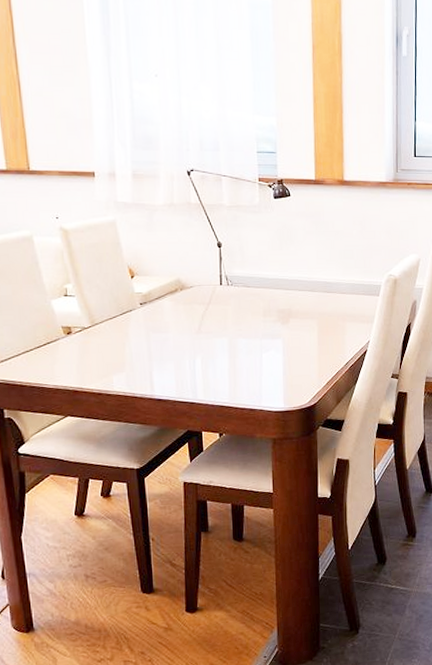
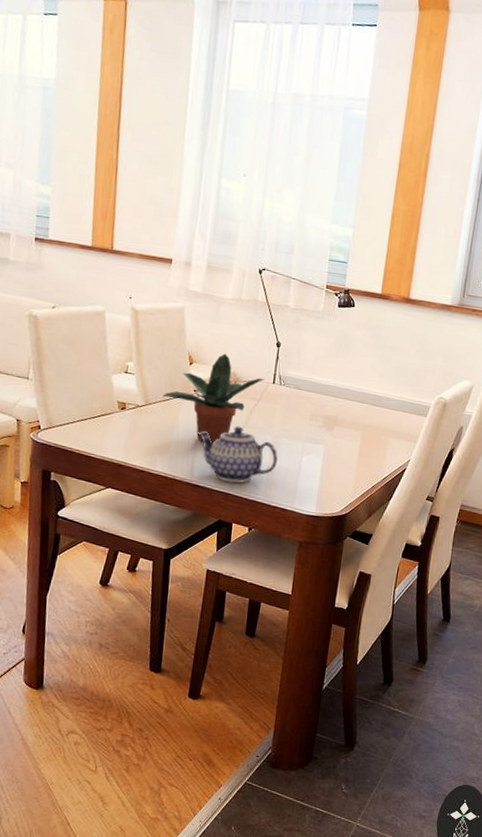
potted plant: none [108,262,211,355] -> present [162,354,265,444]
teapot: none [151,333,237,392] -> present [198,426,278,483]

